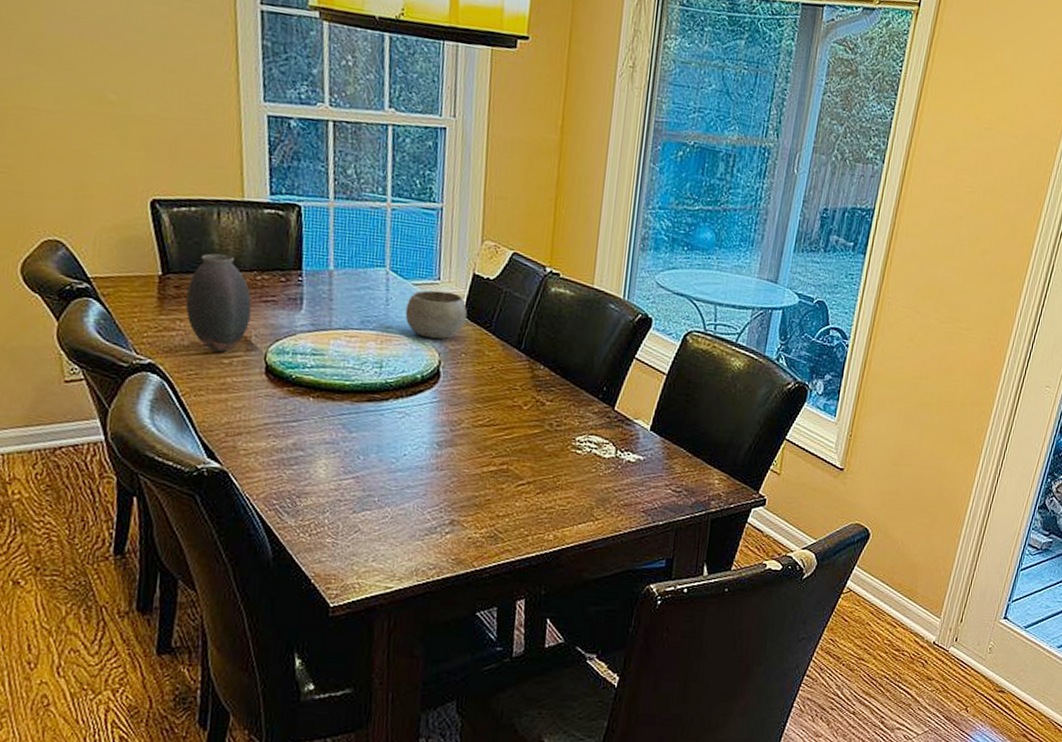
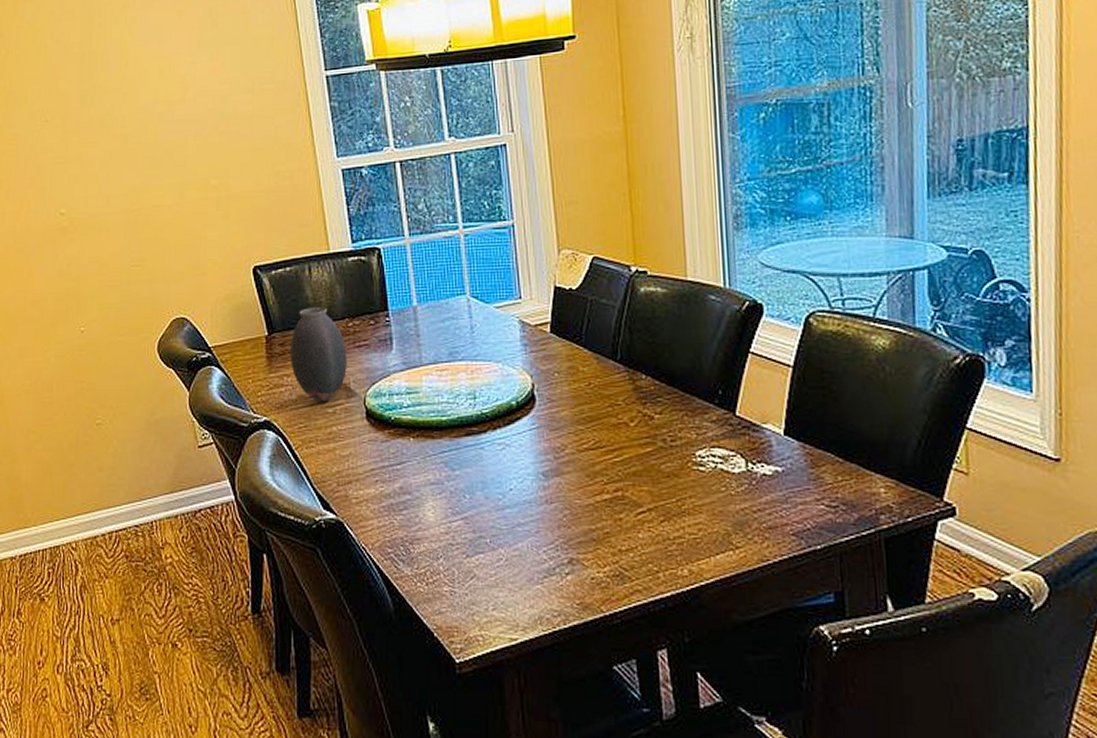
bowl: present [405,290,467,339] -> none [491,310,554,361]

